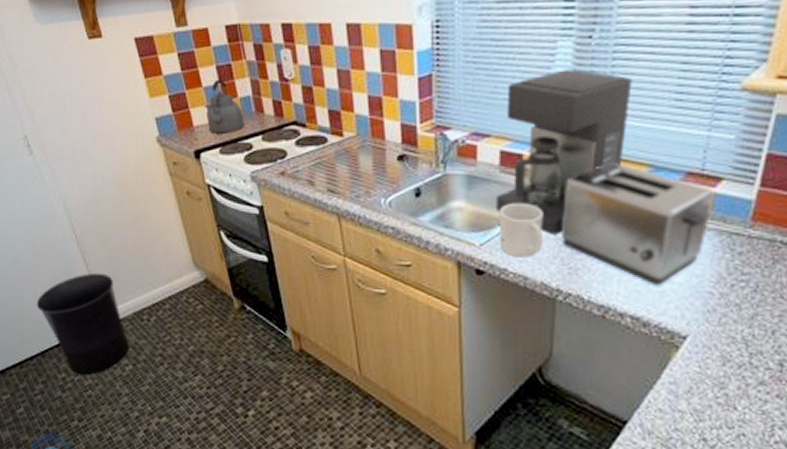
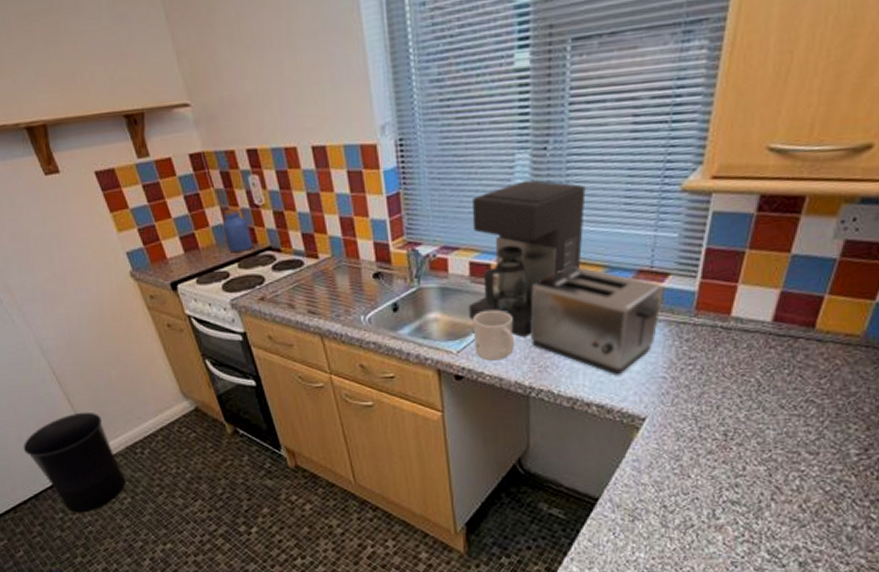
kettle: present [204,79,246,134] -> none [175,209,220,264]
jar: none [249,81,280,125] -> present [221,208,254,253]

